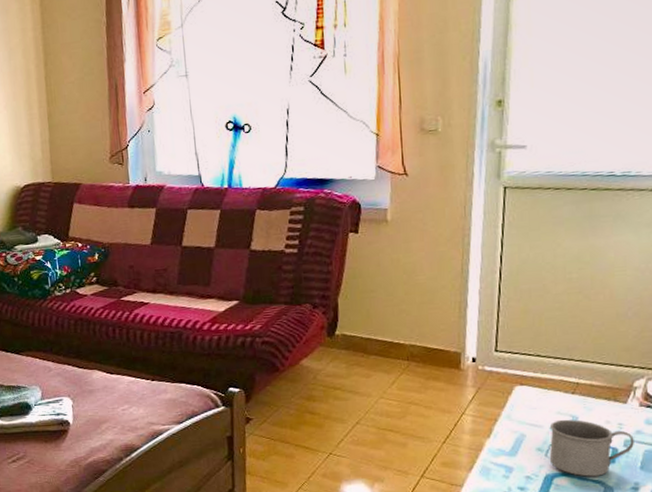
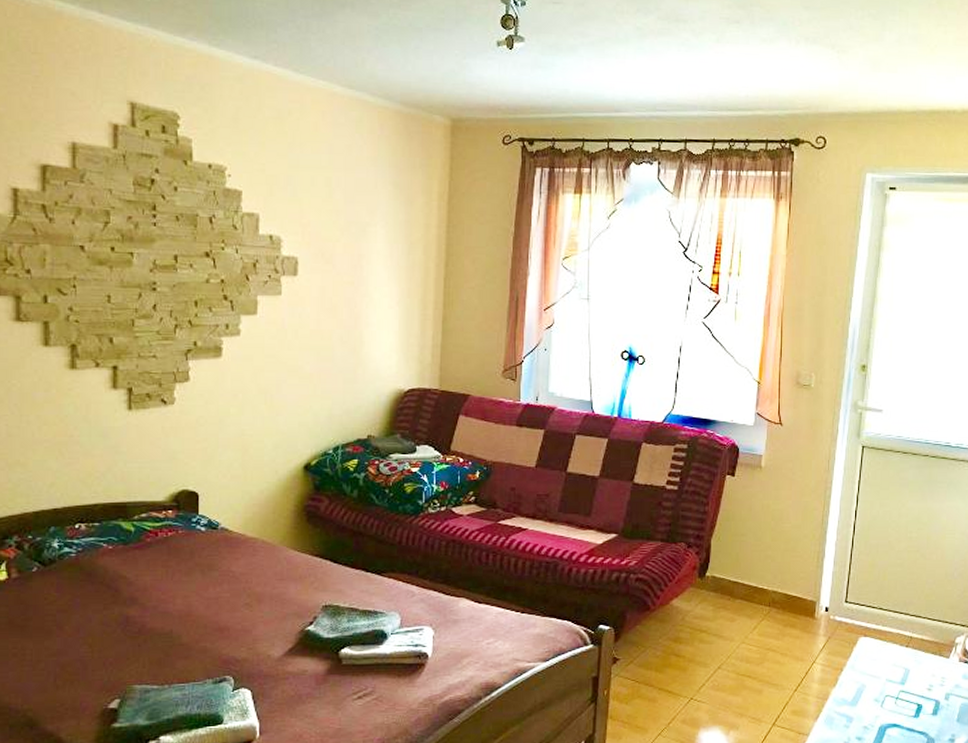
mug: present [549,419,634,477] -> none [884,671,953,728]

